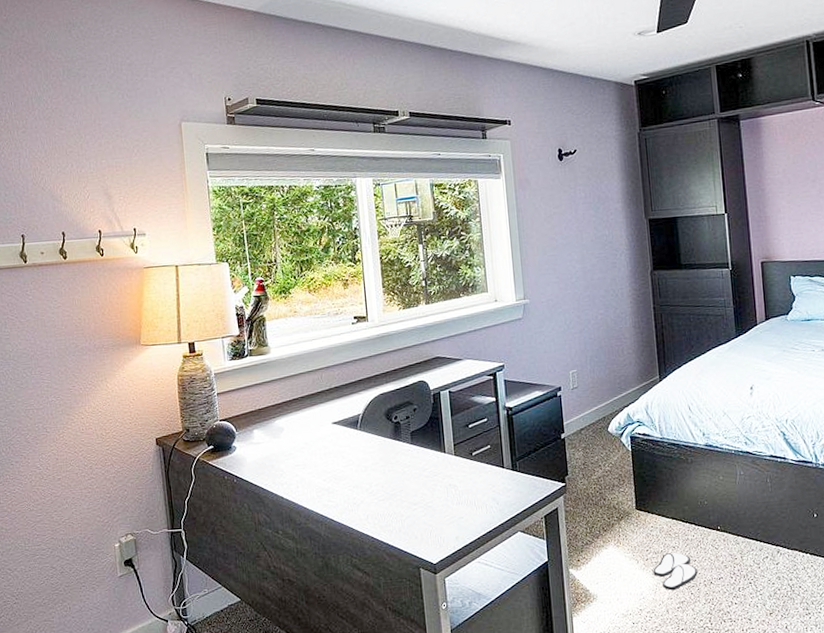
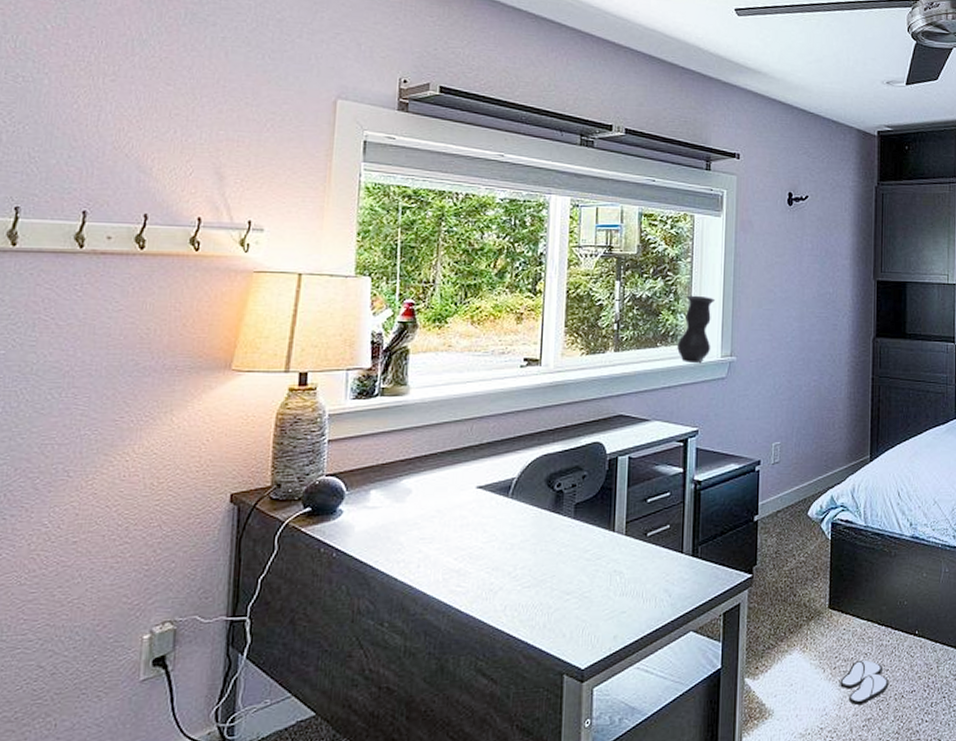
vase: none [477,249,506,309] -> present [677,295,716,364]

